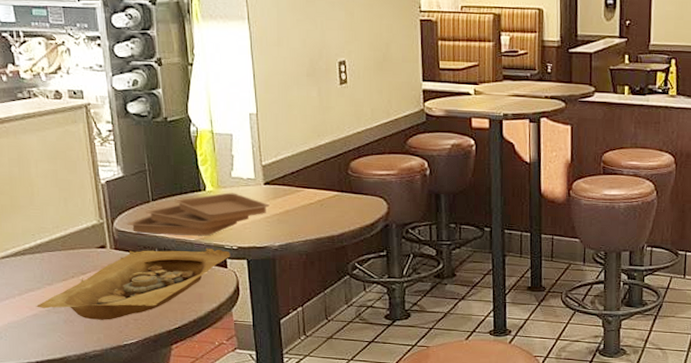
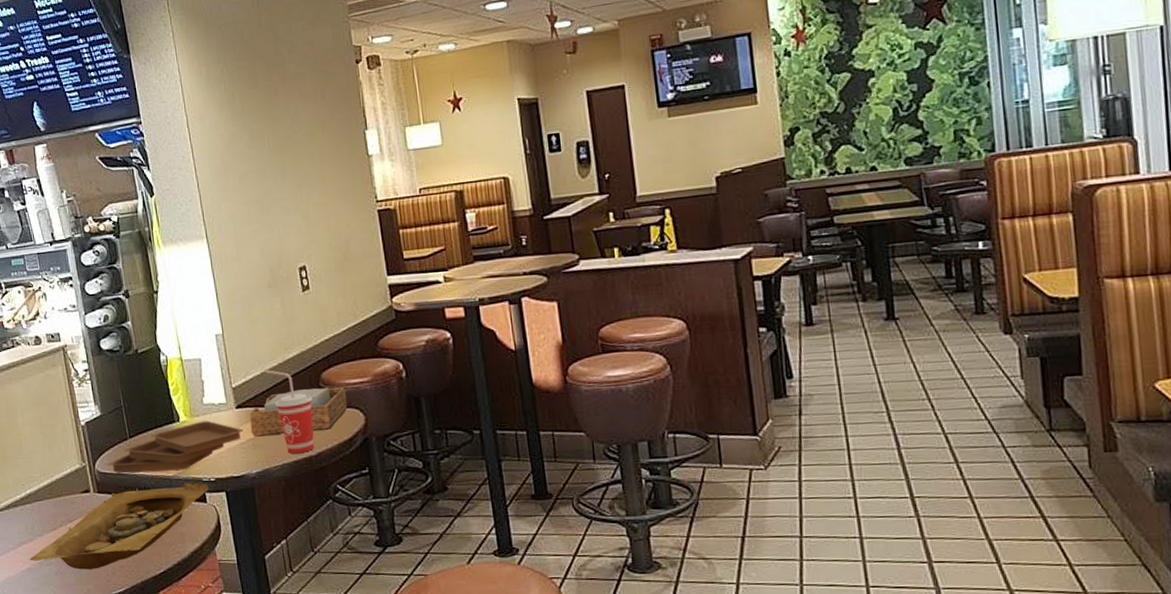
napkin holder: none [277,174,373,213] -> present [249,387,348,437]
beverage cup: none [294,153,340,232] -> present [263,370,315,453]

